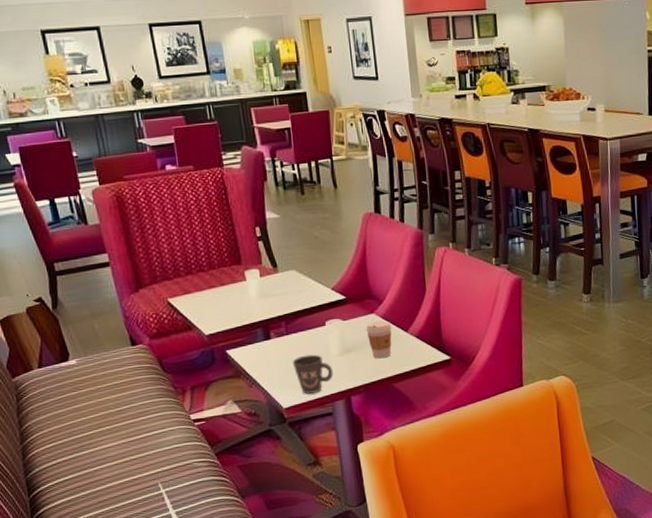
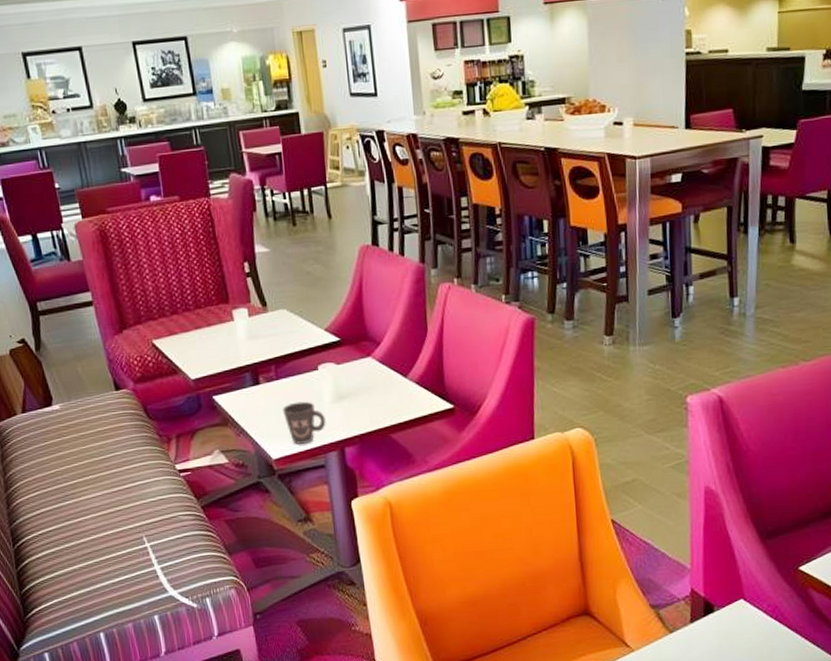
coffee cup: present [366,321,392,359] -> none [361,365,390,407]

